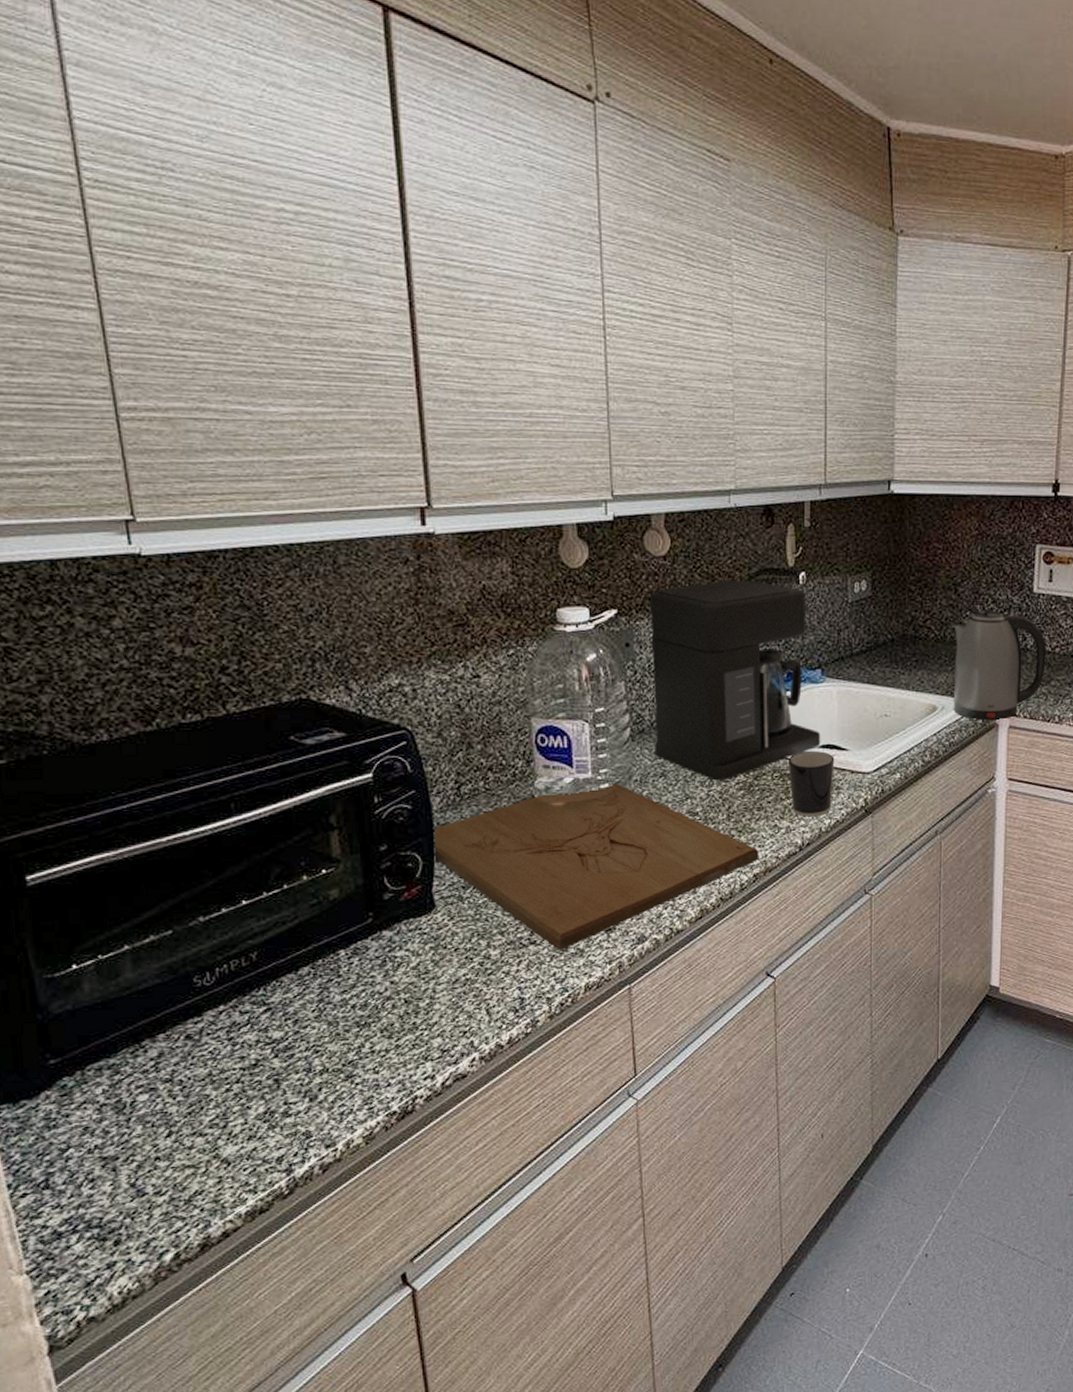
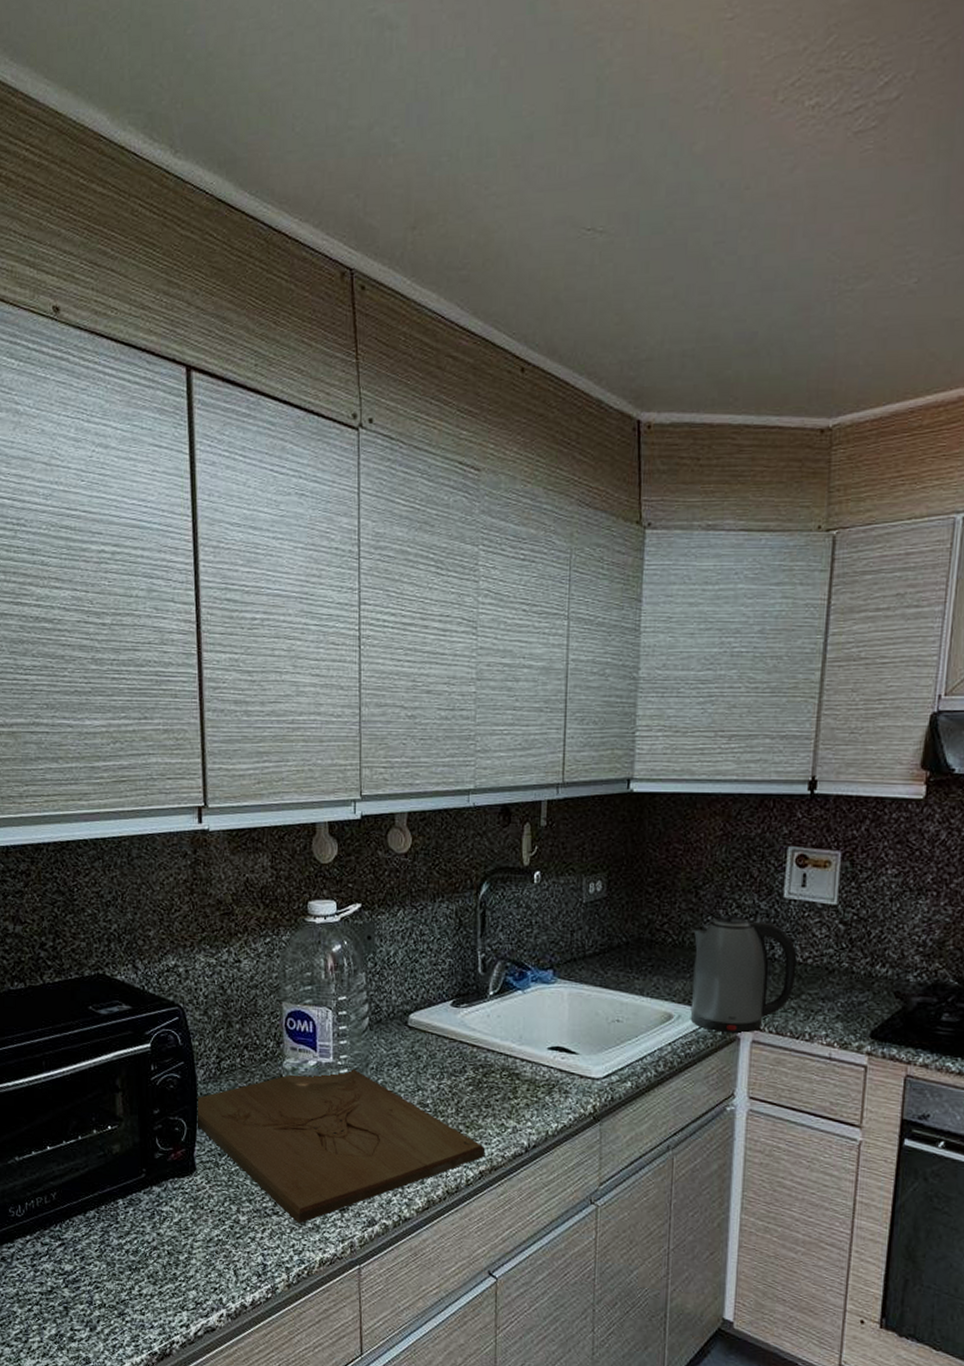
coffee maker: present [650,579,821,781] -> none [390,877,551,1075]
mug: present [787,751,835,817] -> none [516,1052,564,1120]

